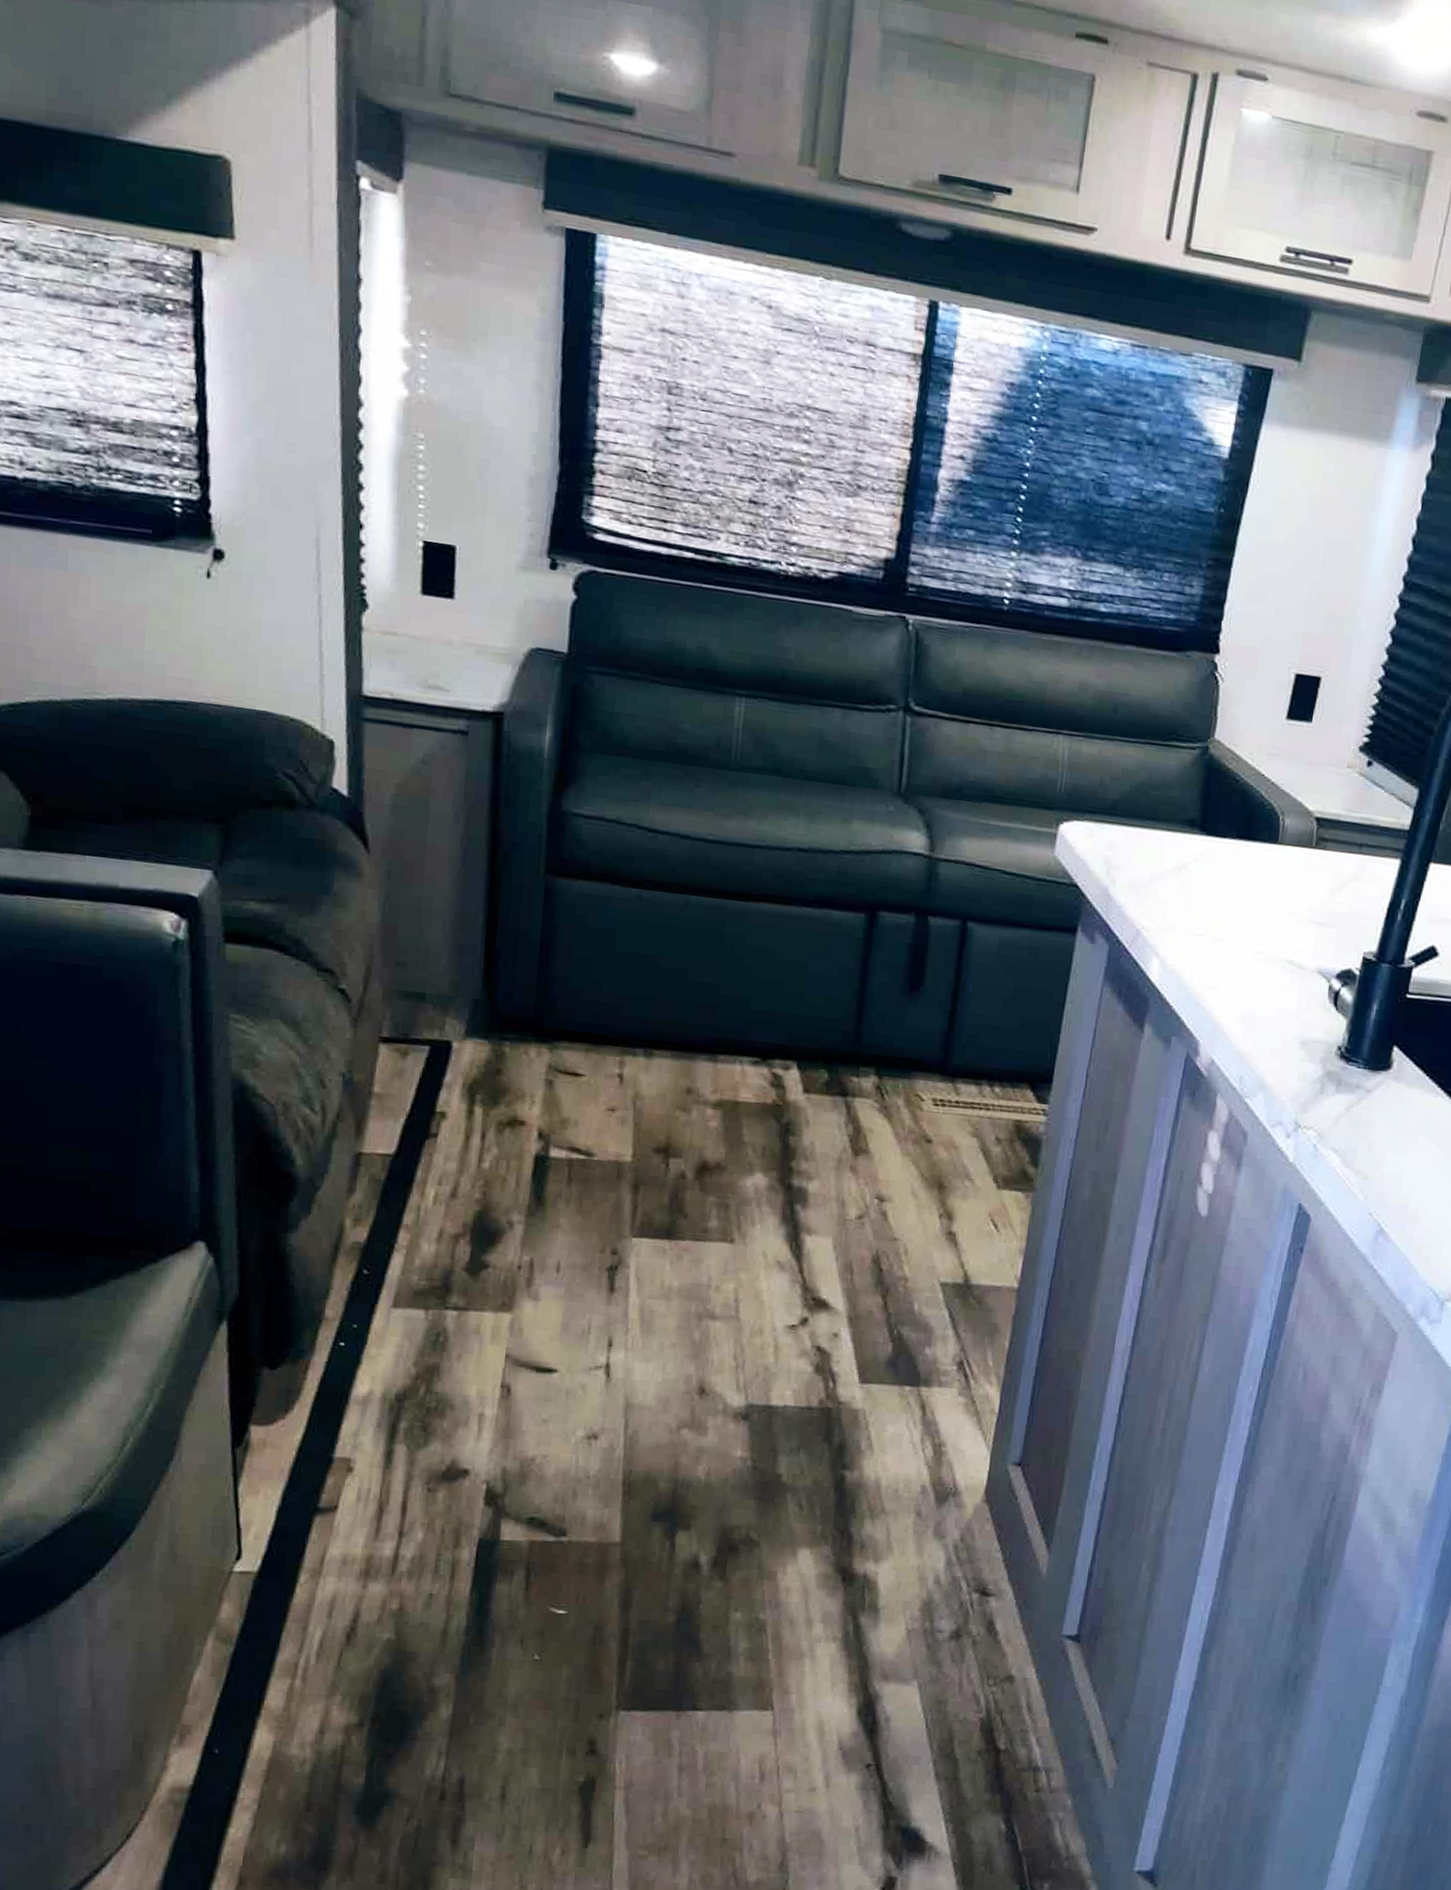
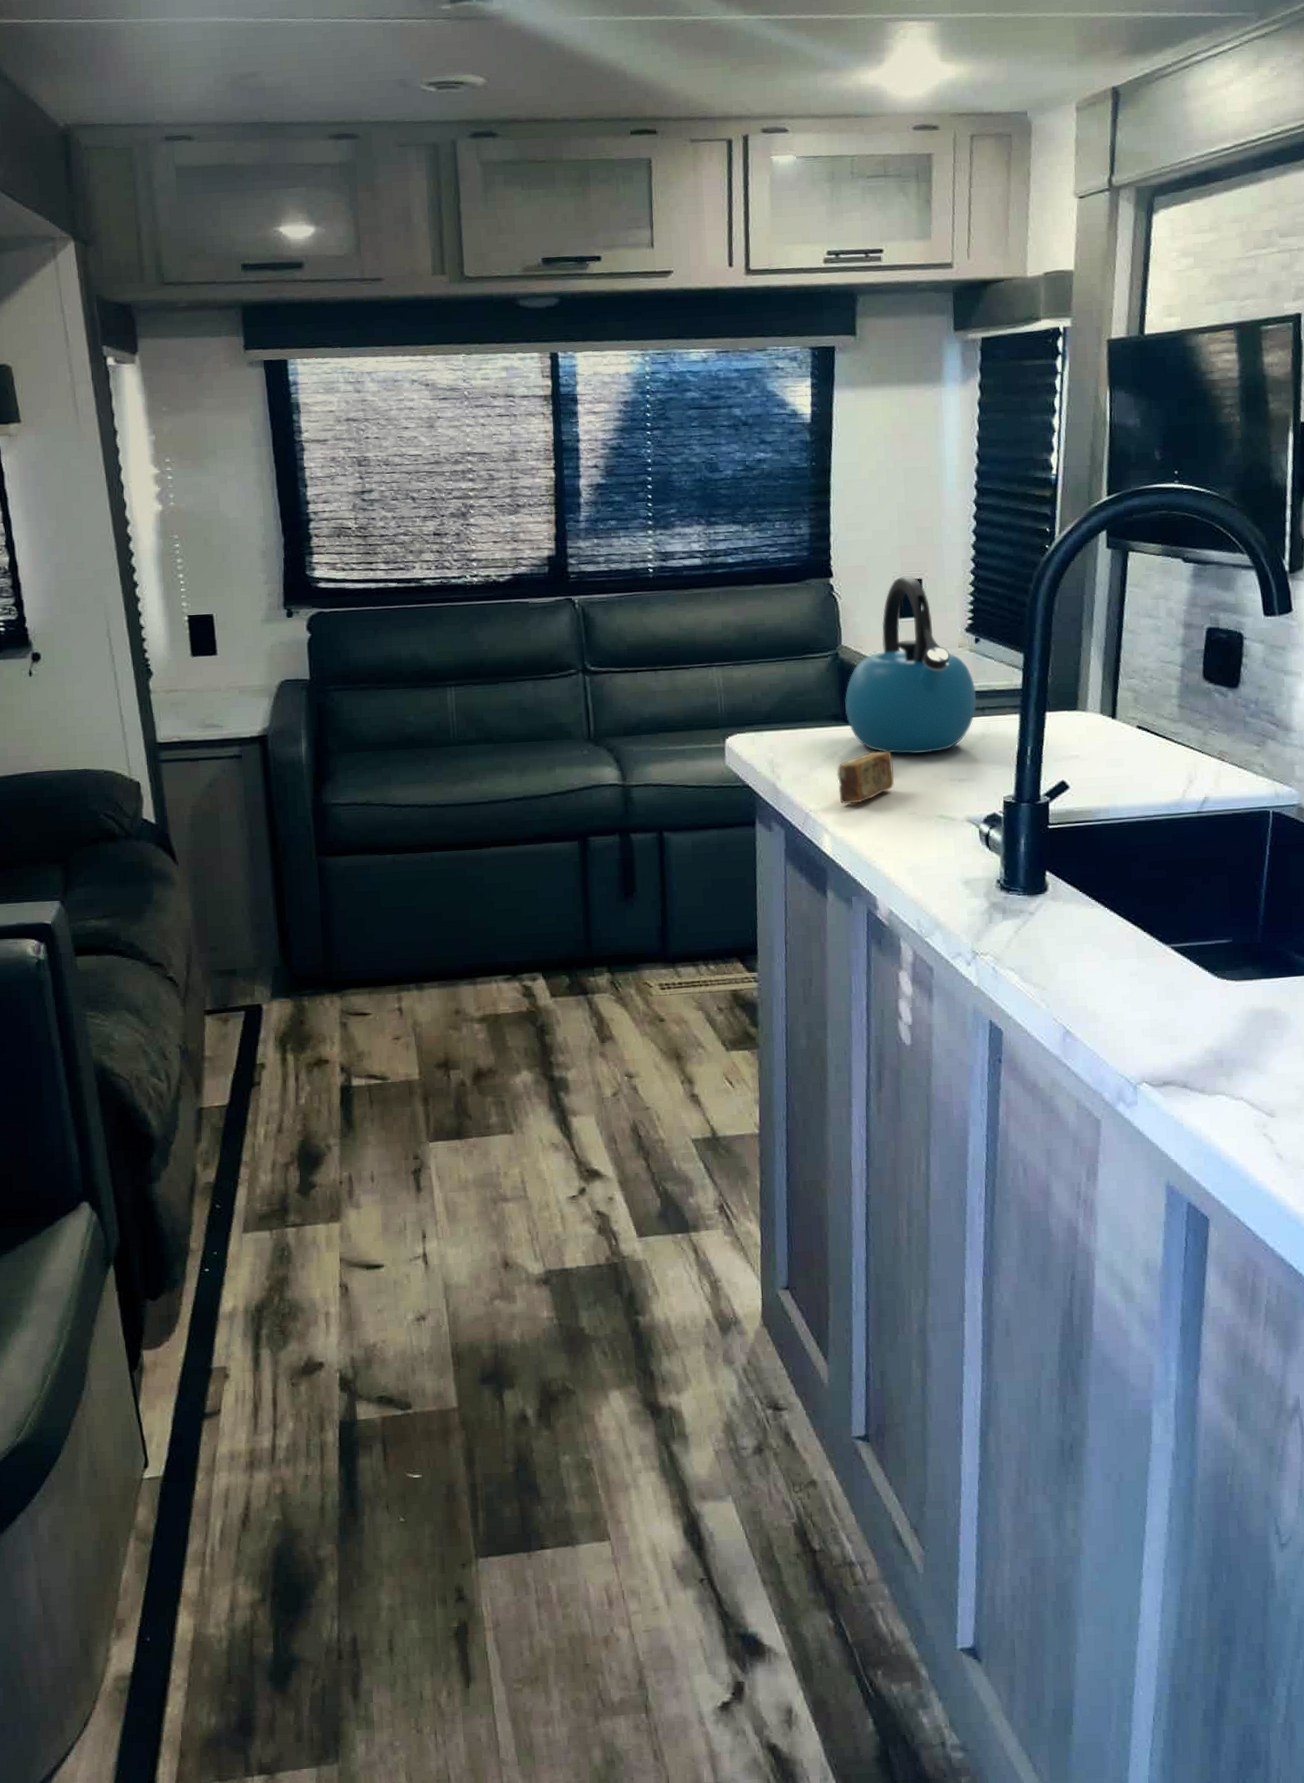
soap bar: none [1179,871,1248,929] -> present [837,751,895,804]
kettle: none [1203,670,1358,887] -> present [844,576,977,755]

